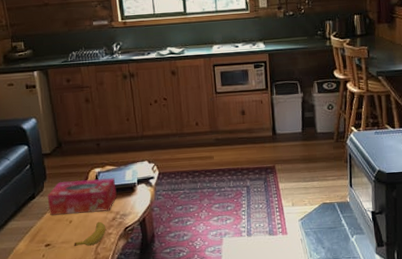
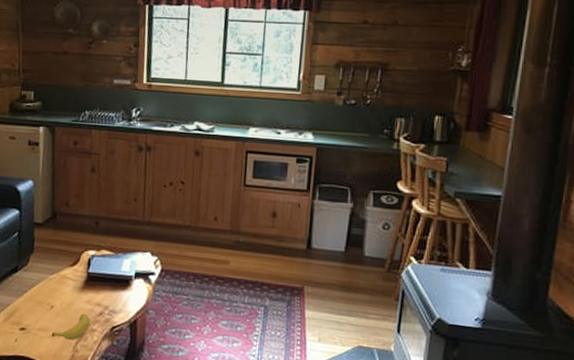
tissue box: present [47,178,117,215] -> none [30,258,110,303]

